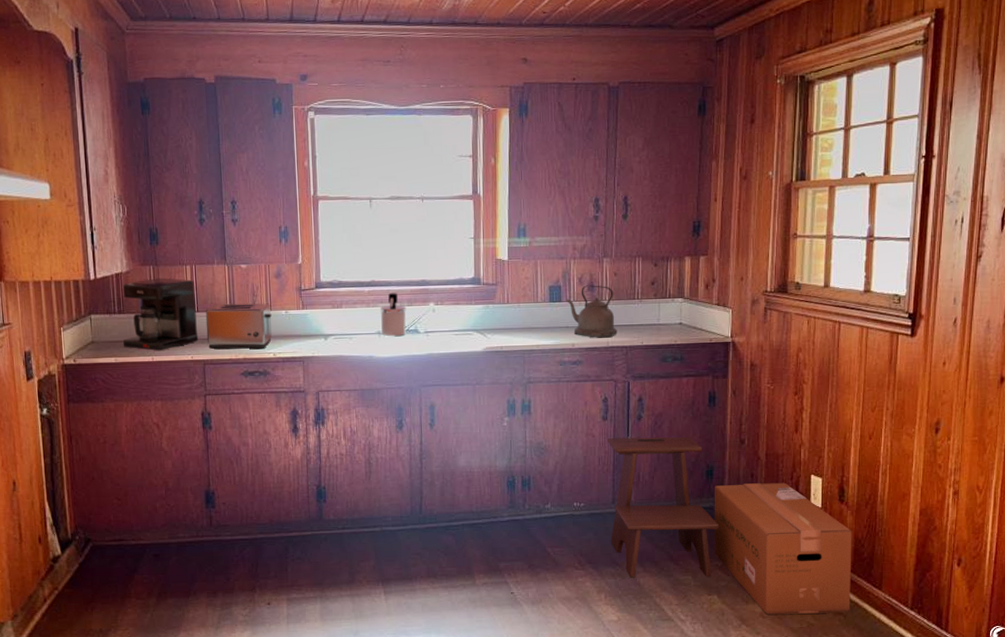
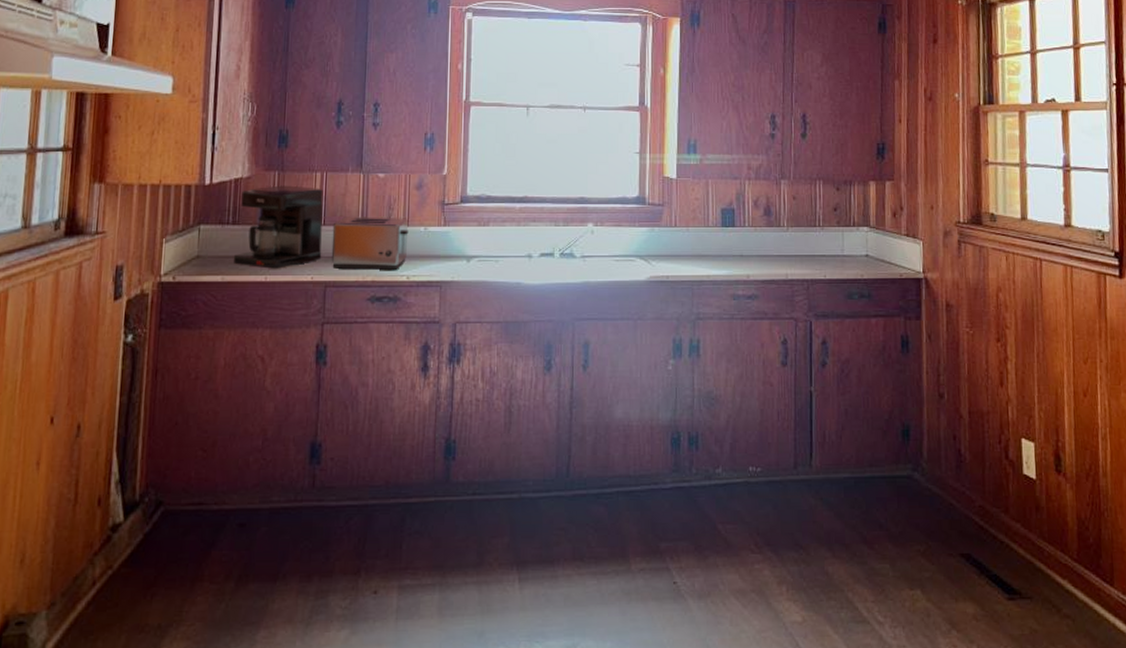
soap dispenser: present [380,293,406,337] -> none [531,211,561,261]
kettle: present [566,285,618,338] -> none [740,209,797,269]
step stool: present [608,437,720,578] -> none [788,388,920,566]
box: present [714,482,852,615] -> none [912,447,1079,618]

